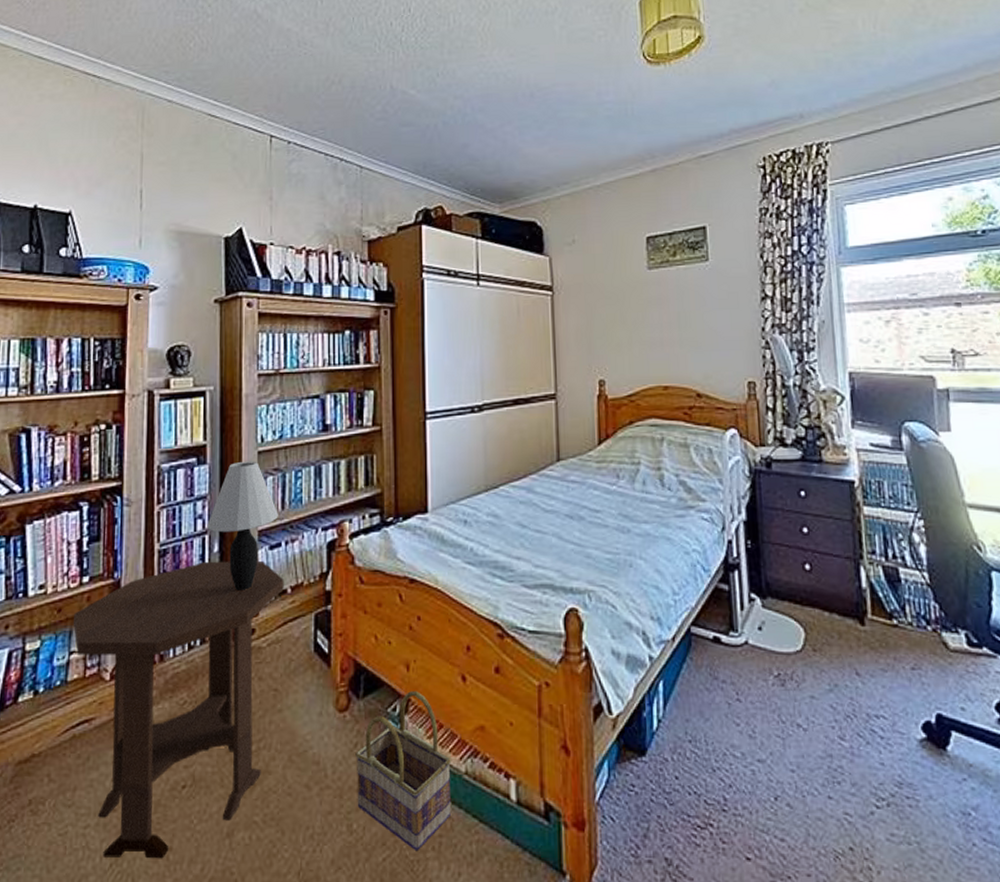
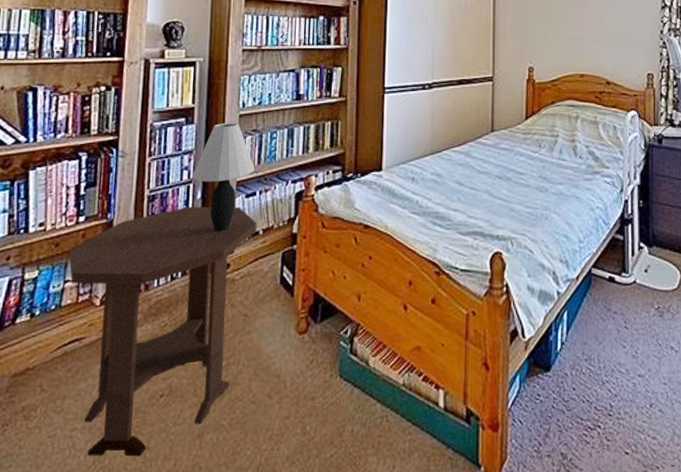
basket: present [355,691,451,852] -> none [311,318,391,449]

